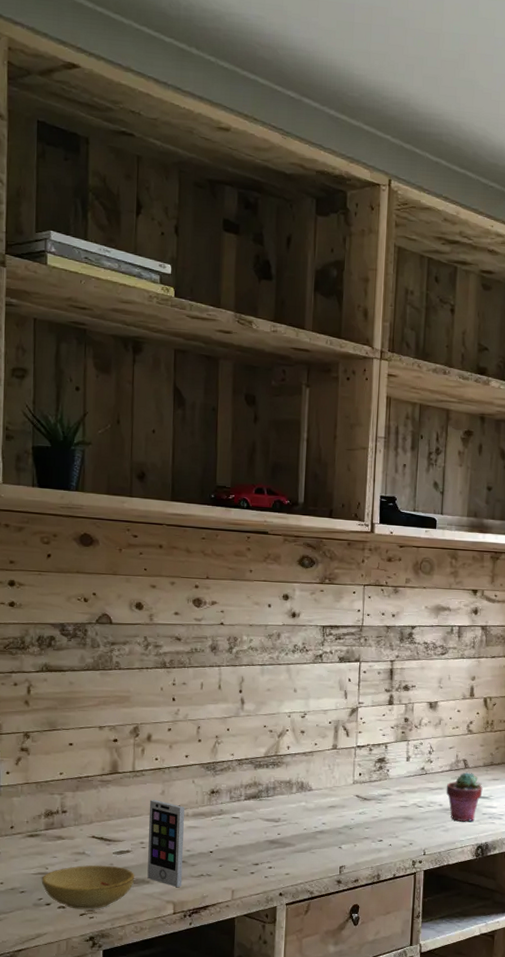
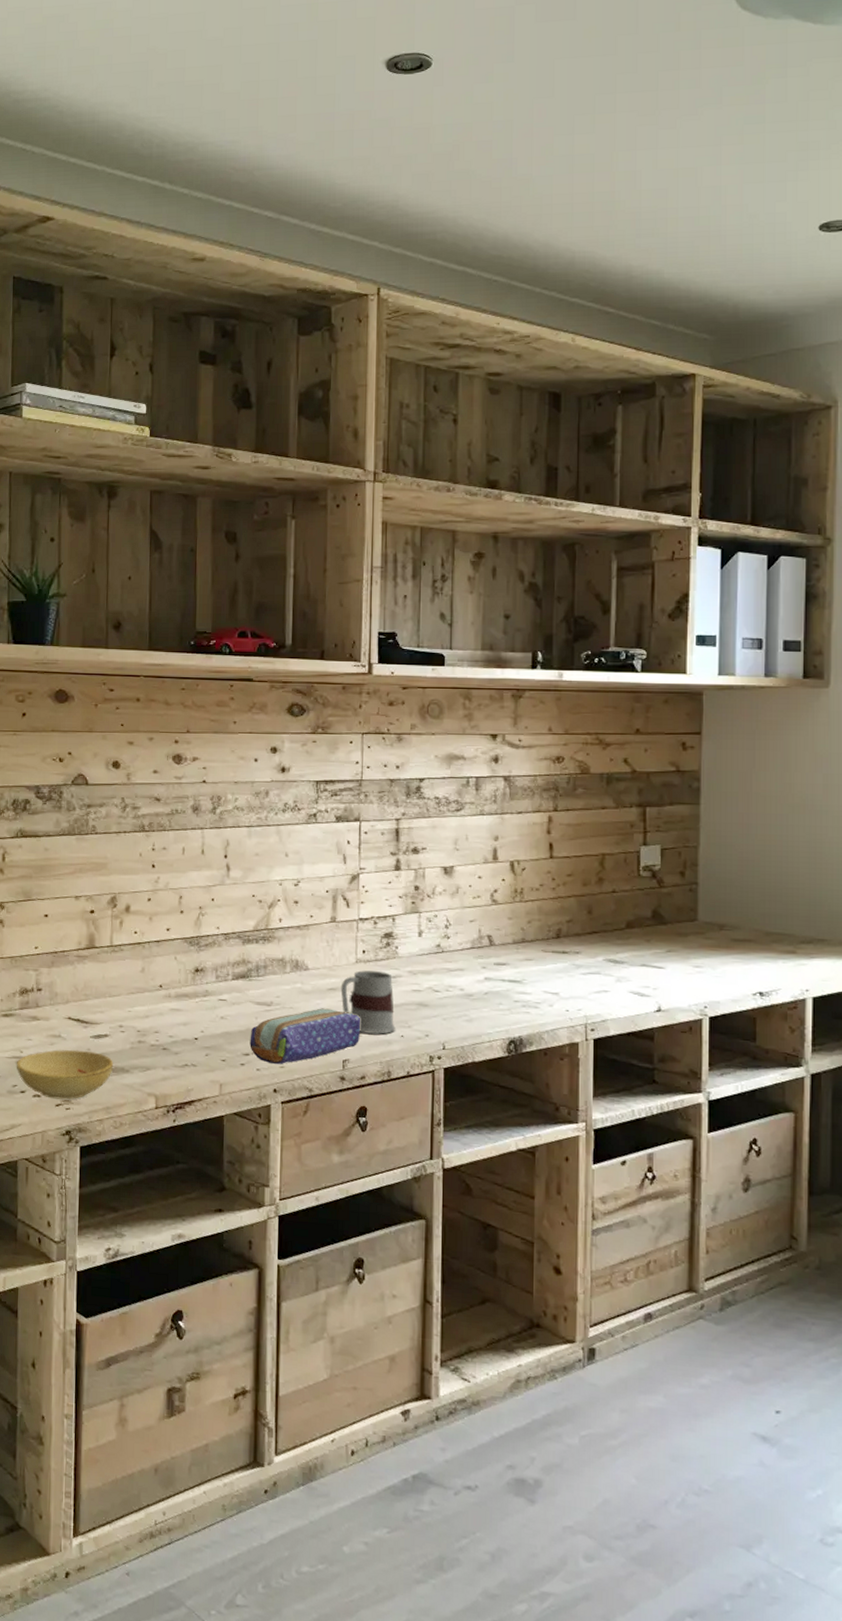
smartphone: present [147,799,184,888] -> none [127,977,166,1079]
pencil case: none [259,823,356,872] -> present [249,1008,361,1065]
mug: none [339,790,386,845] -> present [340,970,397,1035]
potted succulent: present [446,772,483,822] -> none [467,950,513,1011]

